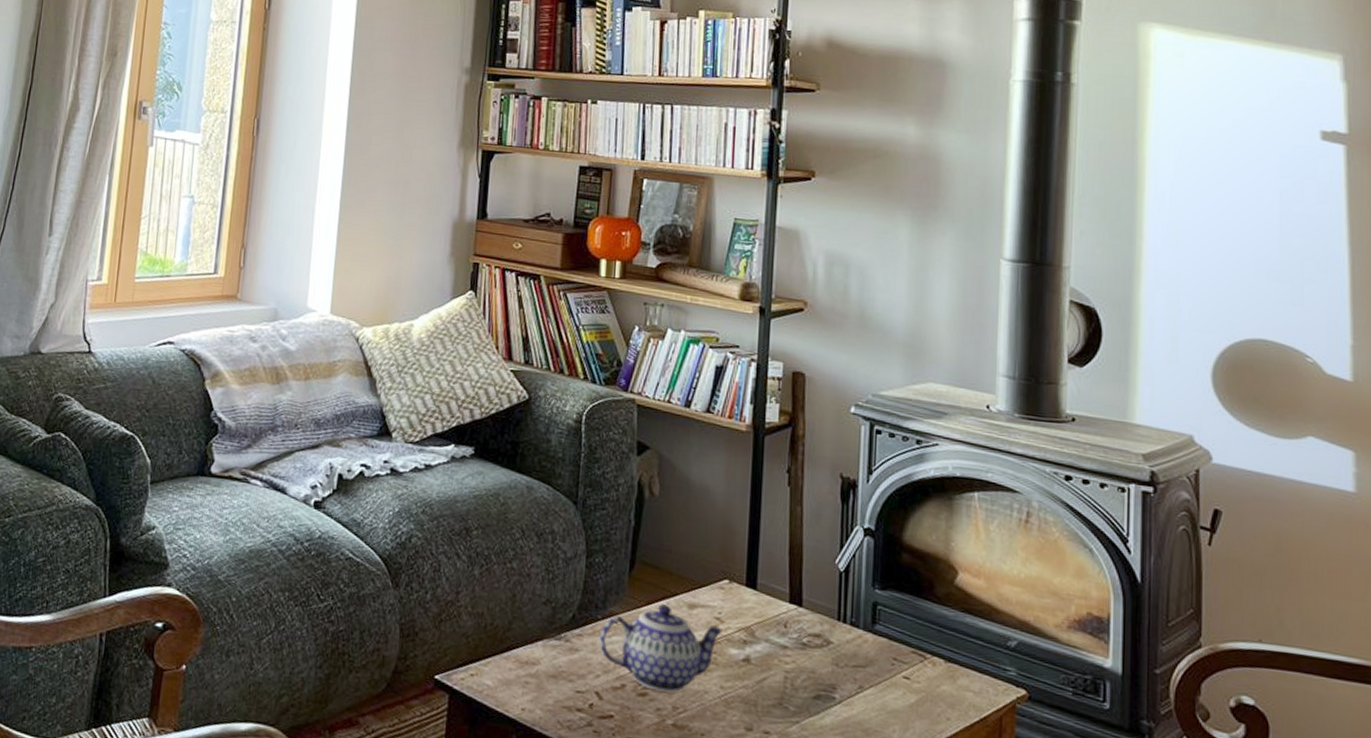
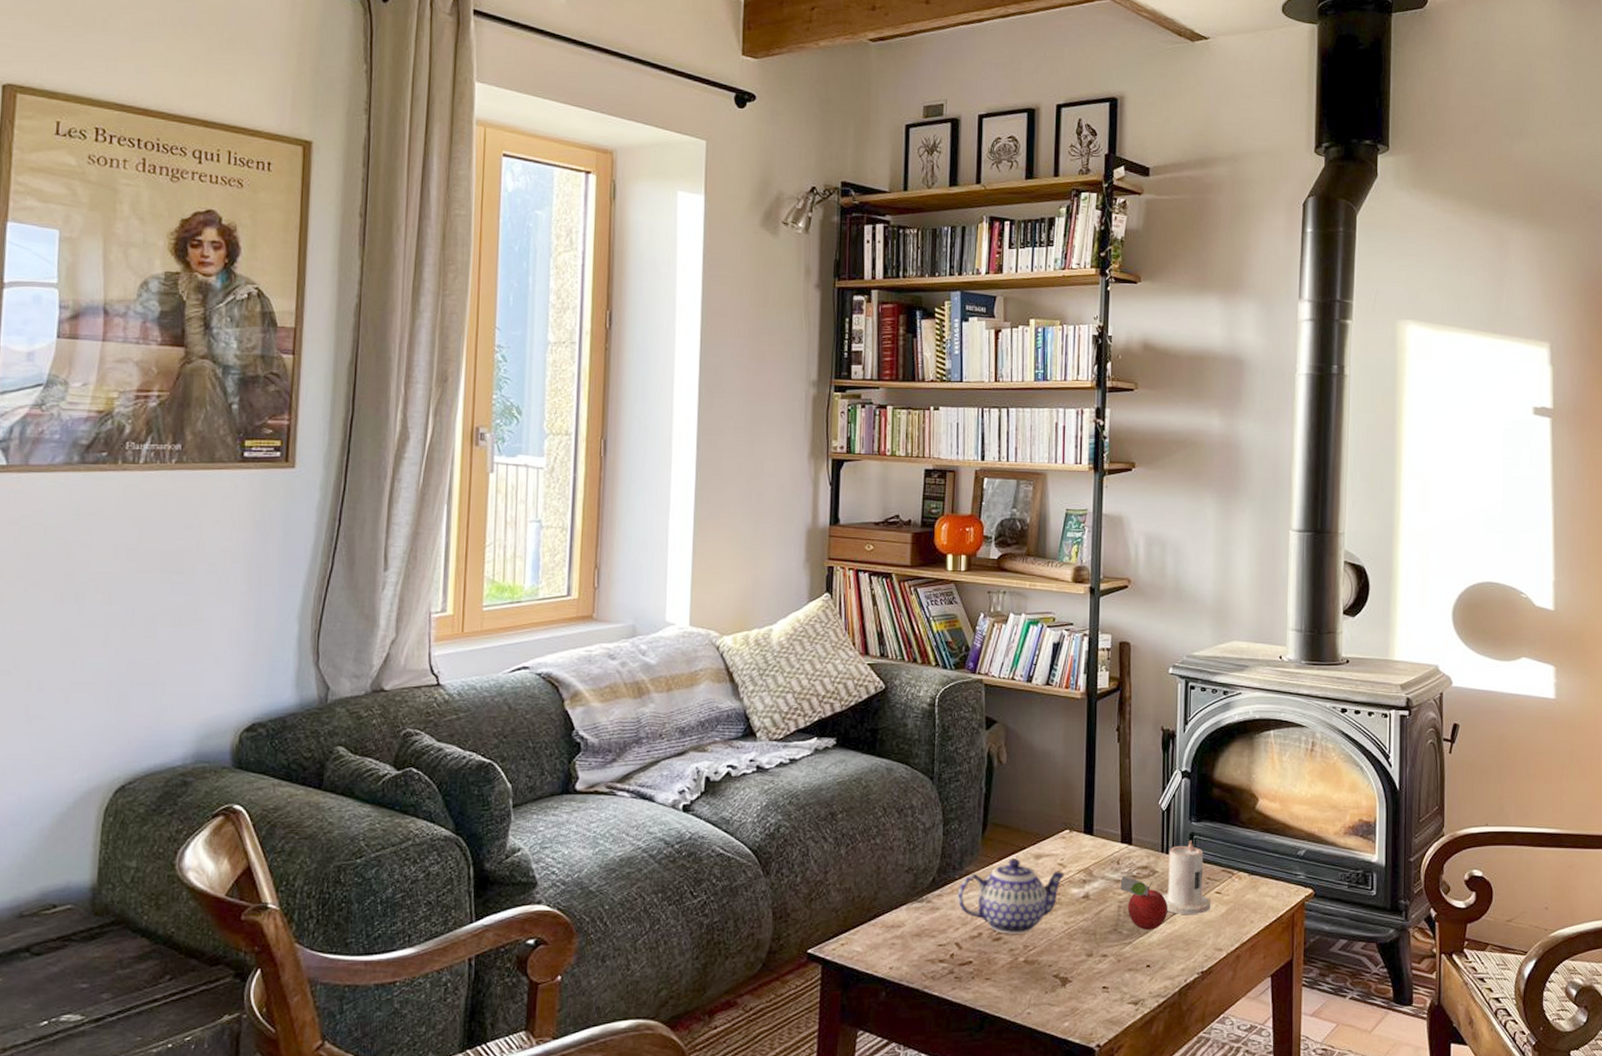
fruit: none [787,641,845,711] -> present [1120,876,1169,930]
candle: none [837,610,898,701] -> present [1162,840,1211,914]

